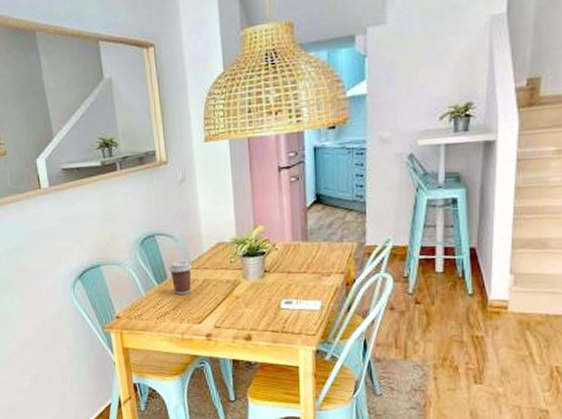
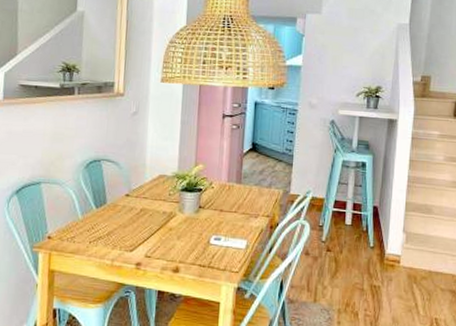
coffee cup: present [168,260,193,294] -> none [109,187,133,221]

